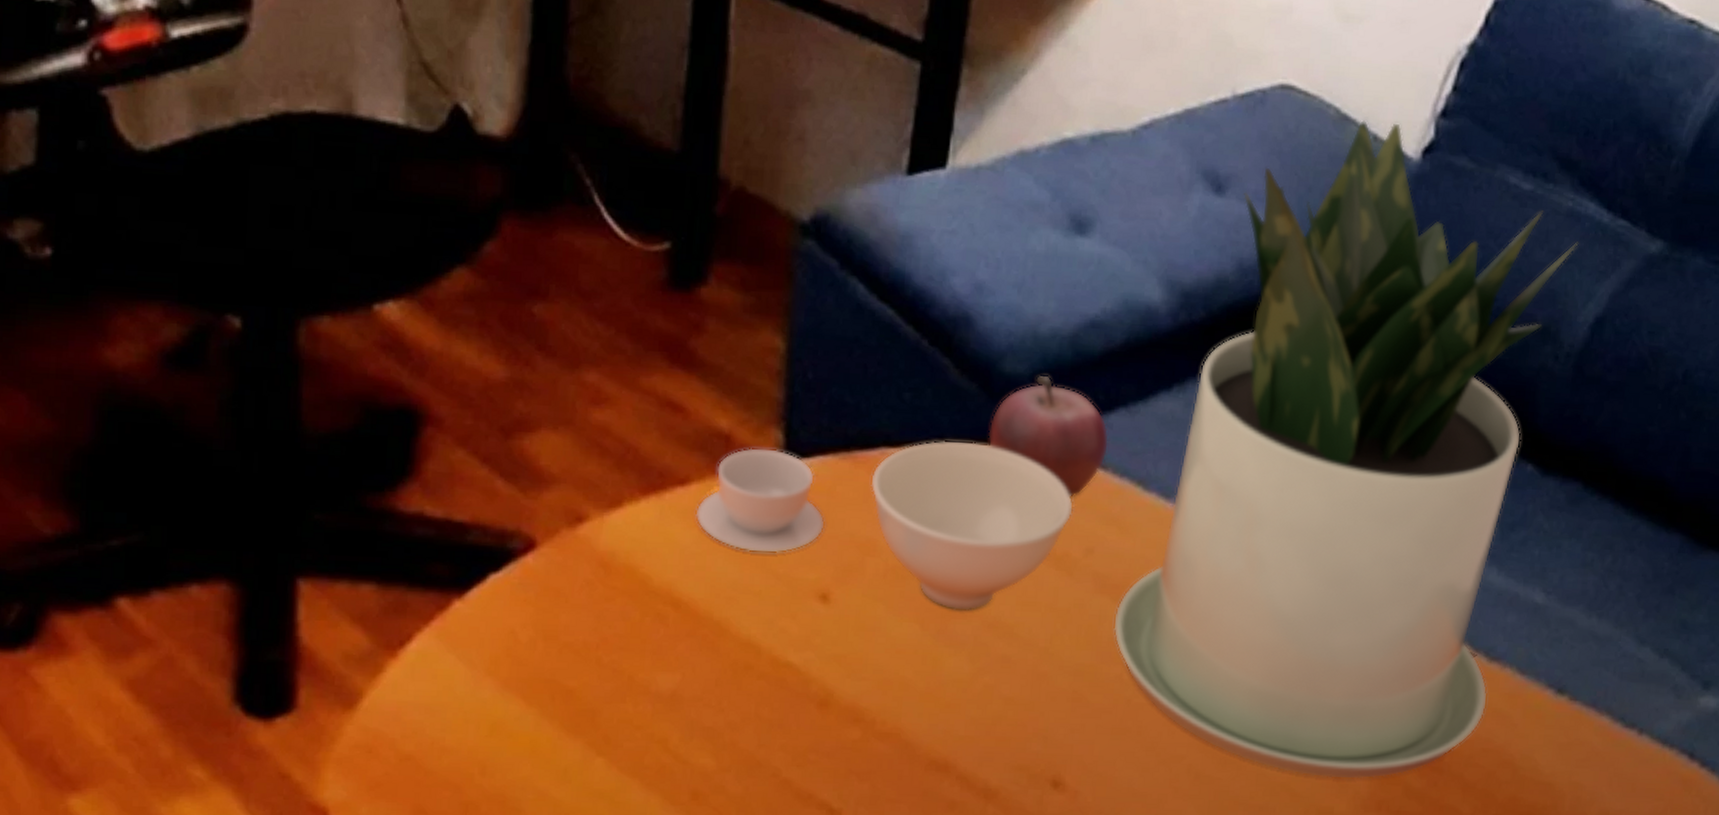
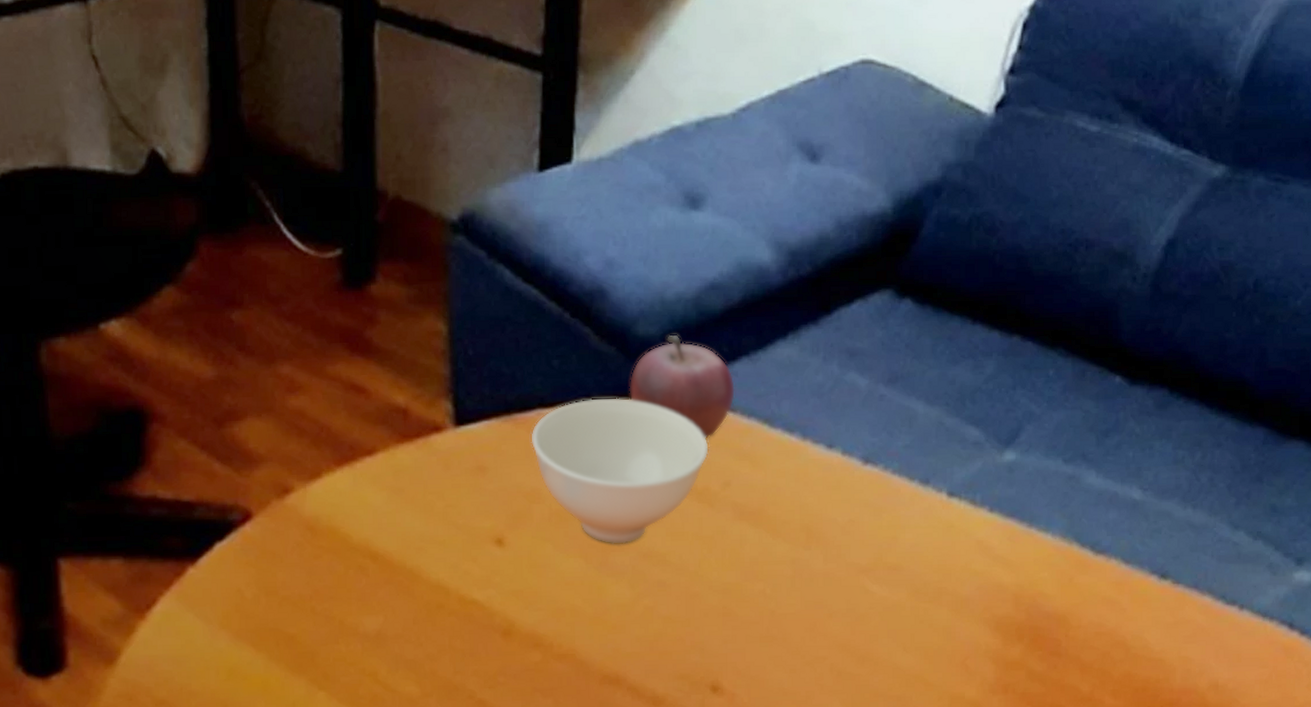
teacup: present [695,447,825,554] -> none [383,417,494,508]
planter: present [1113,120,1579,779] -> none [754,84,1146,668]

